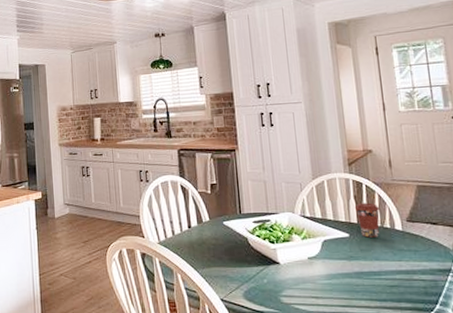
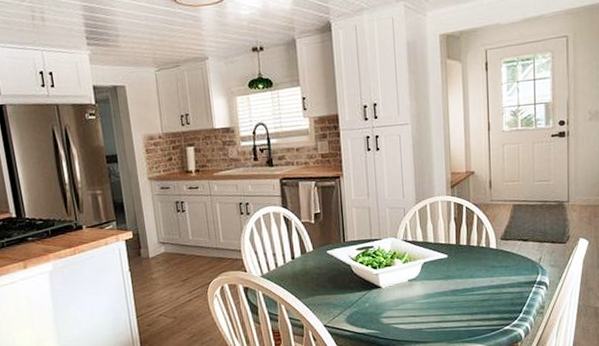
coffee cup: present [354,202,380,238] -> none [454,223,478,257]

